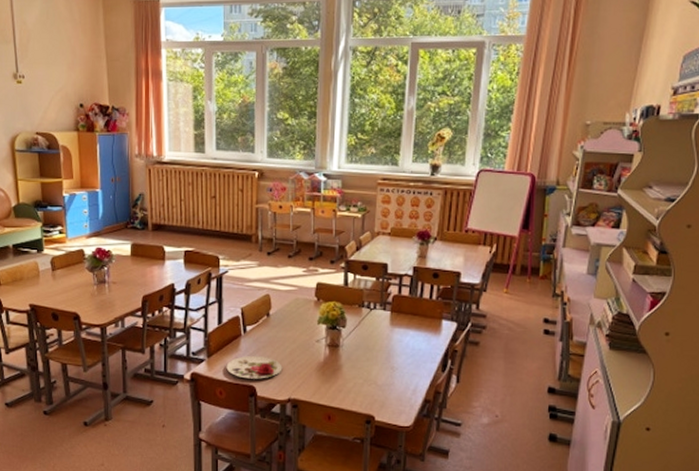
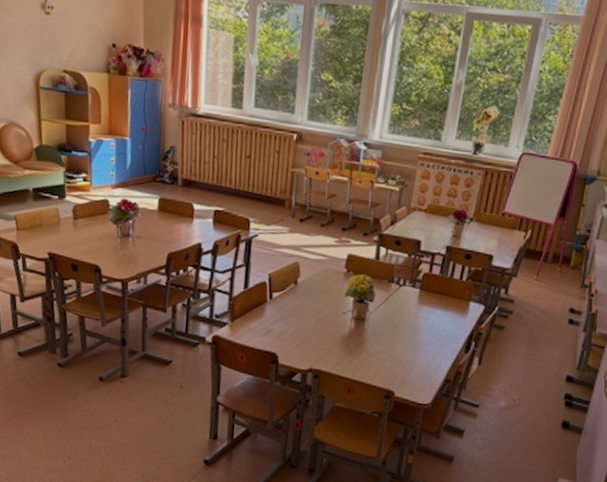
plate: present [226,356,283,379] -> none [249,322,307,347]

